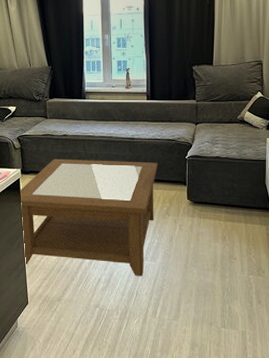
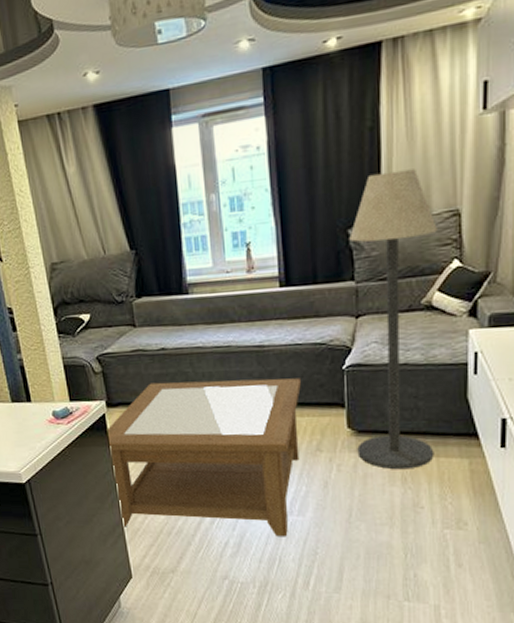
floor lamp: none [193,33,248,231] -> present [349,169,437,470]

